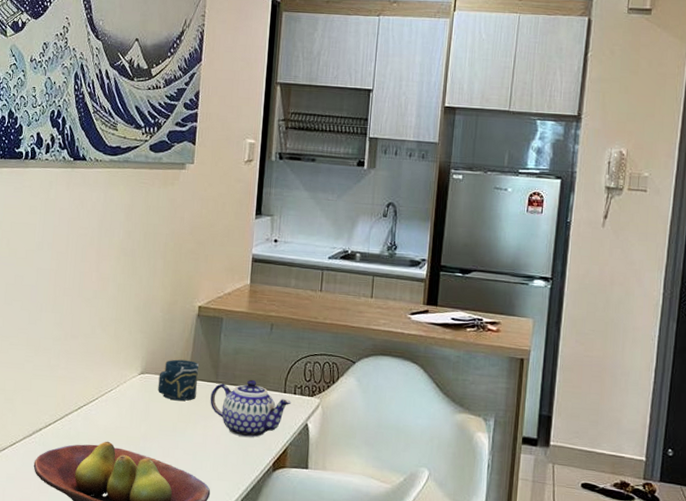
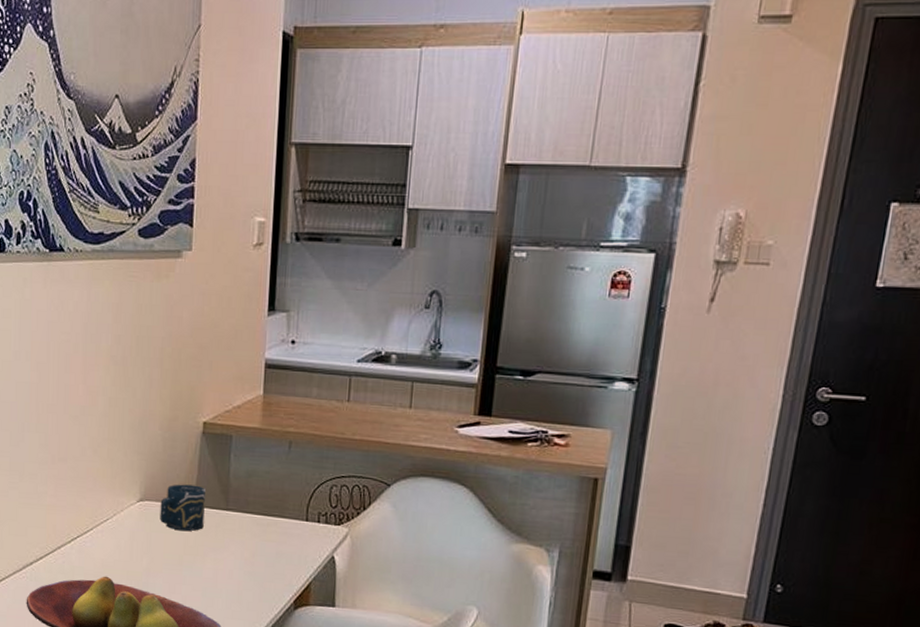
teapot: present [210,379,292,438] -> none [220,506,315,572]

